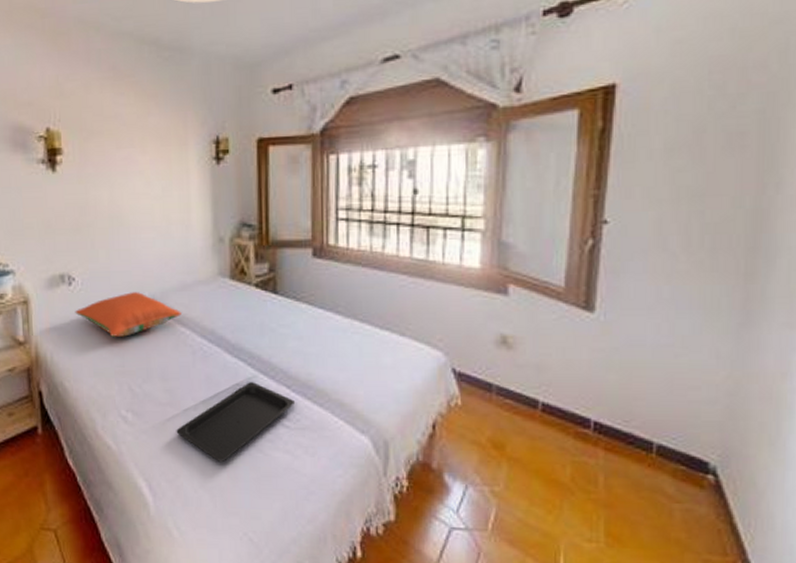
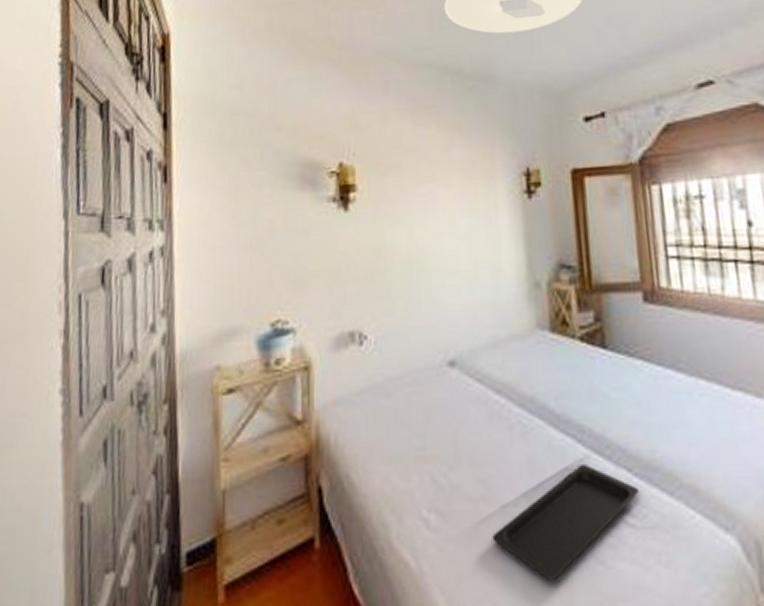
pillow: present [75,292,181,337] -> none [366,351,494,410]

